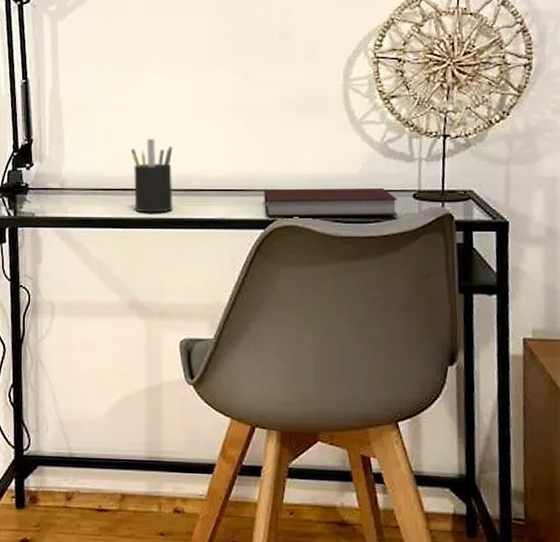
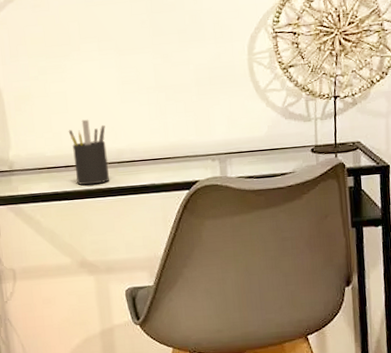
notebook: present [264,187,398,217] -> none [186,145,299,179]

